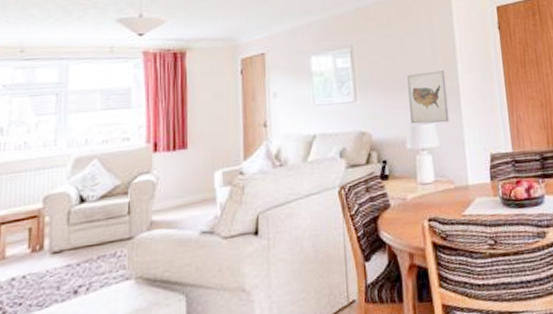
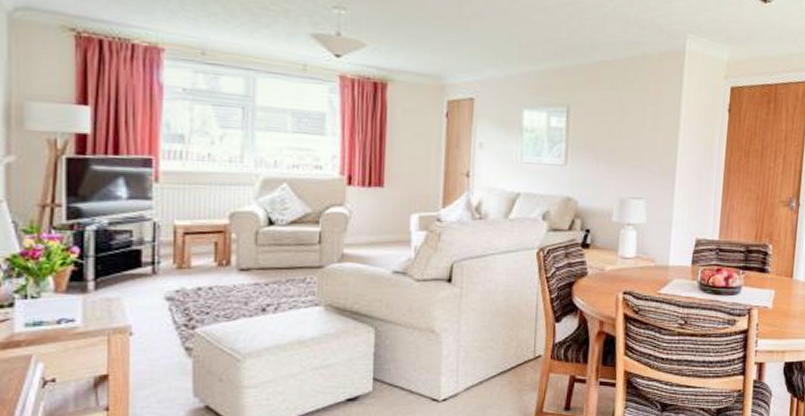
wall art: present [406,70,450,124] -> none [620,145,664,201]

